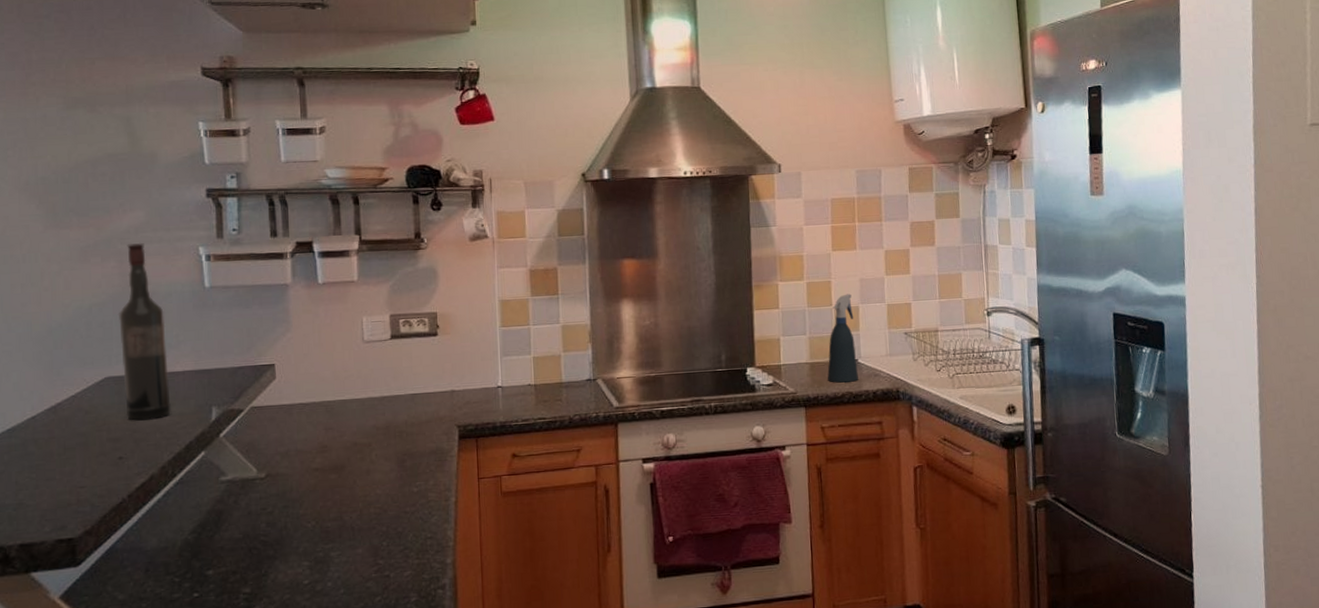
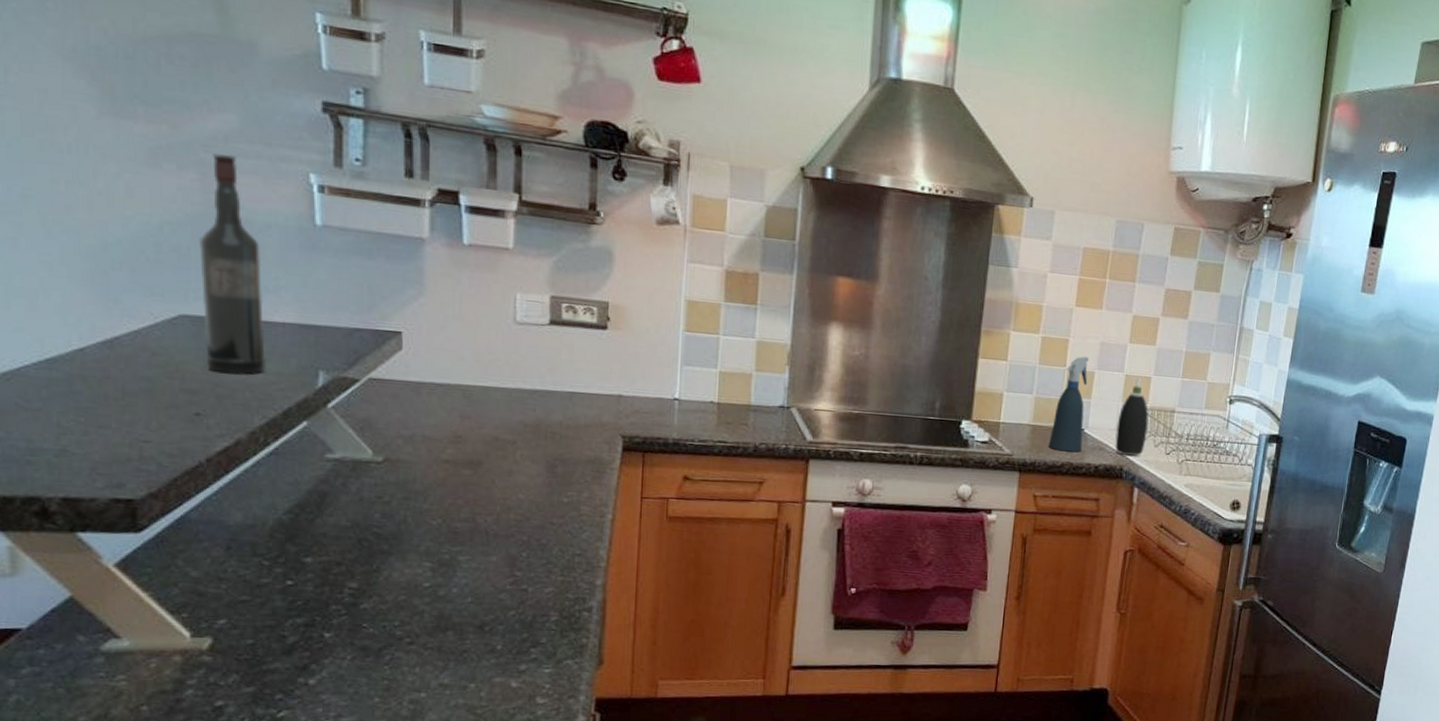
soap dispenser: none [886,305,917,378] -> present [1115,377,1149,456]

